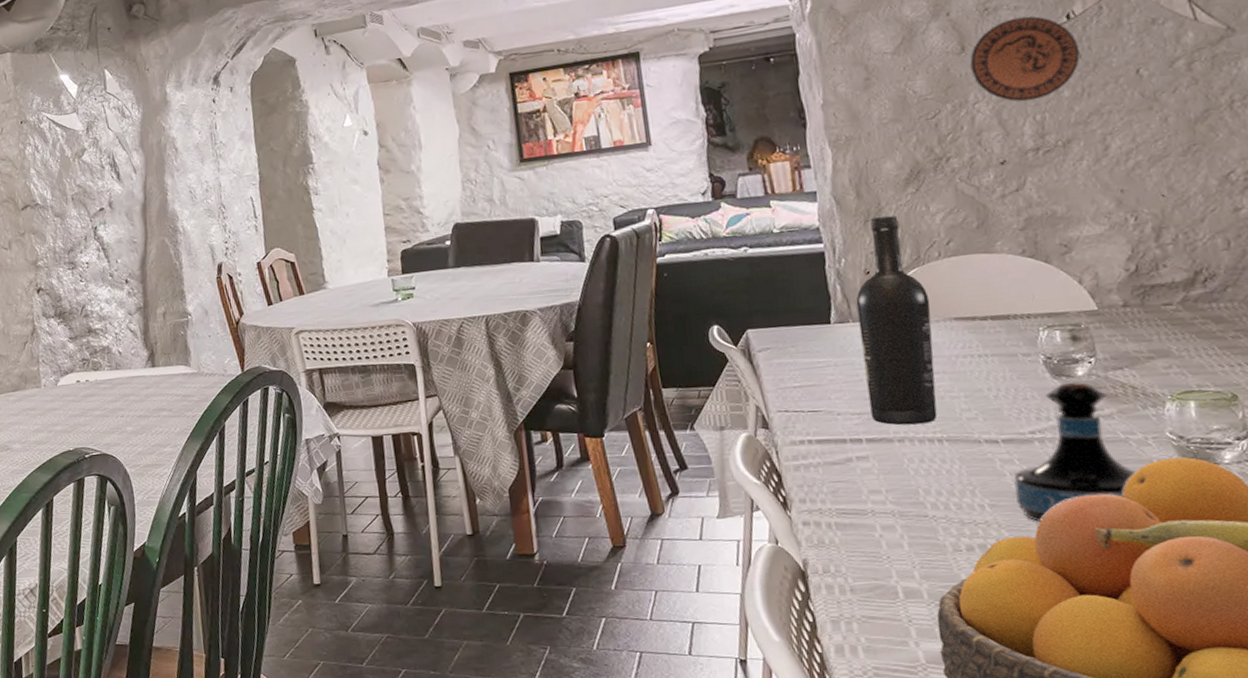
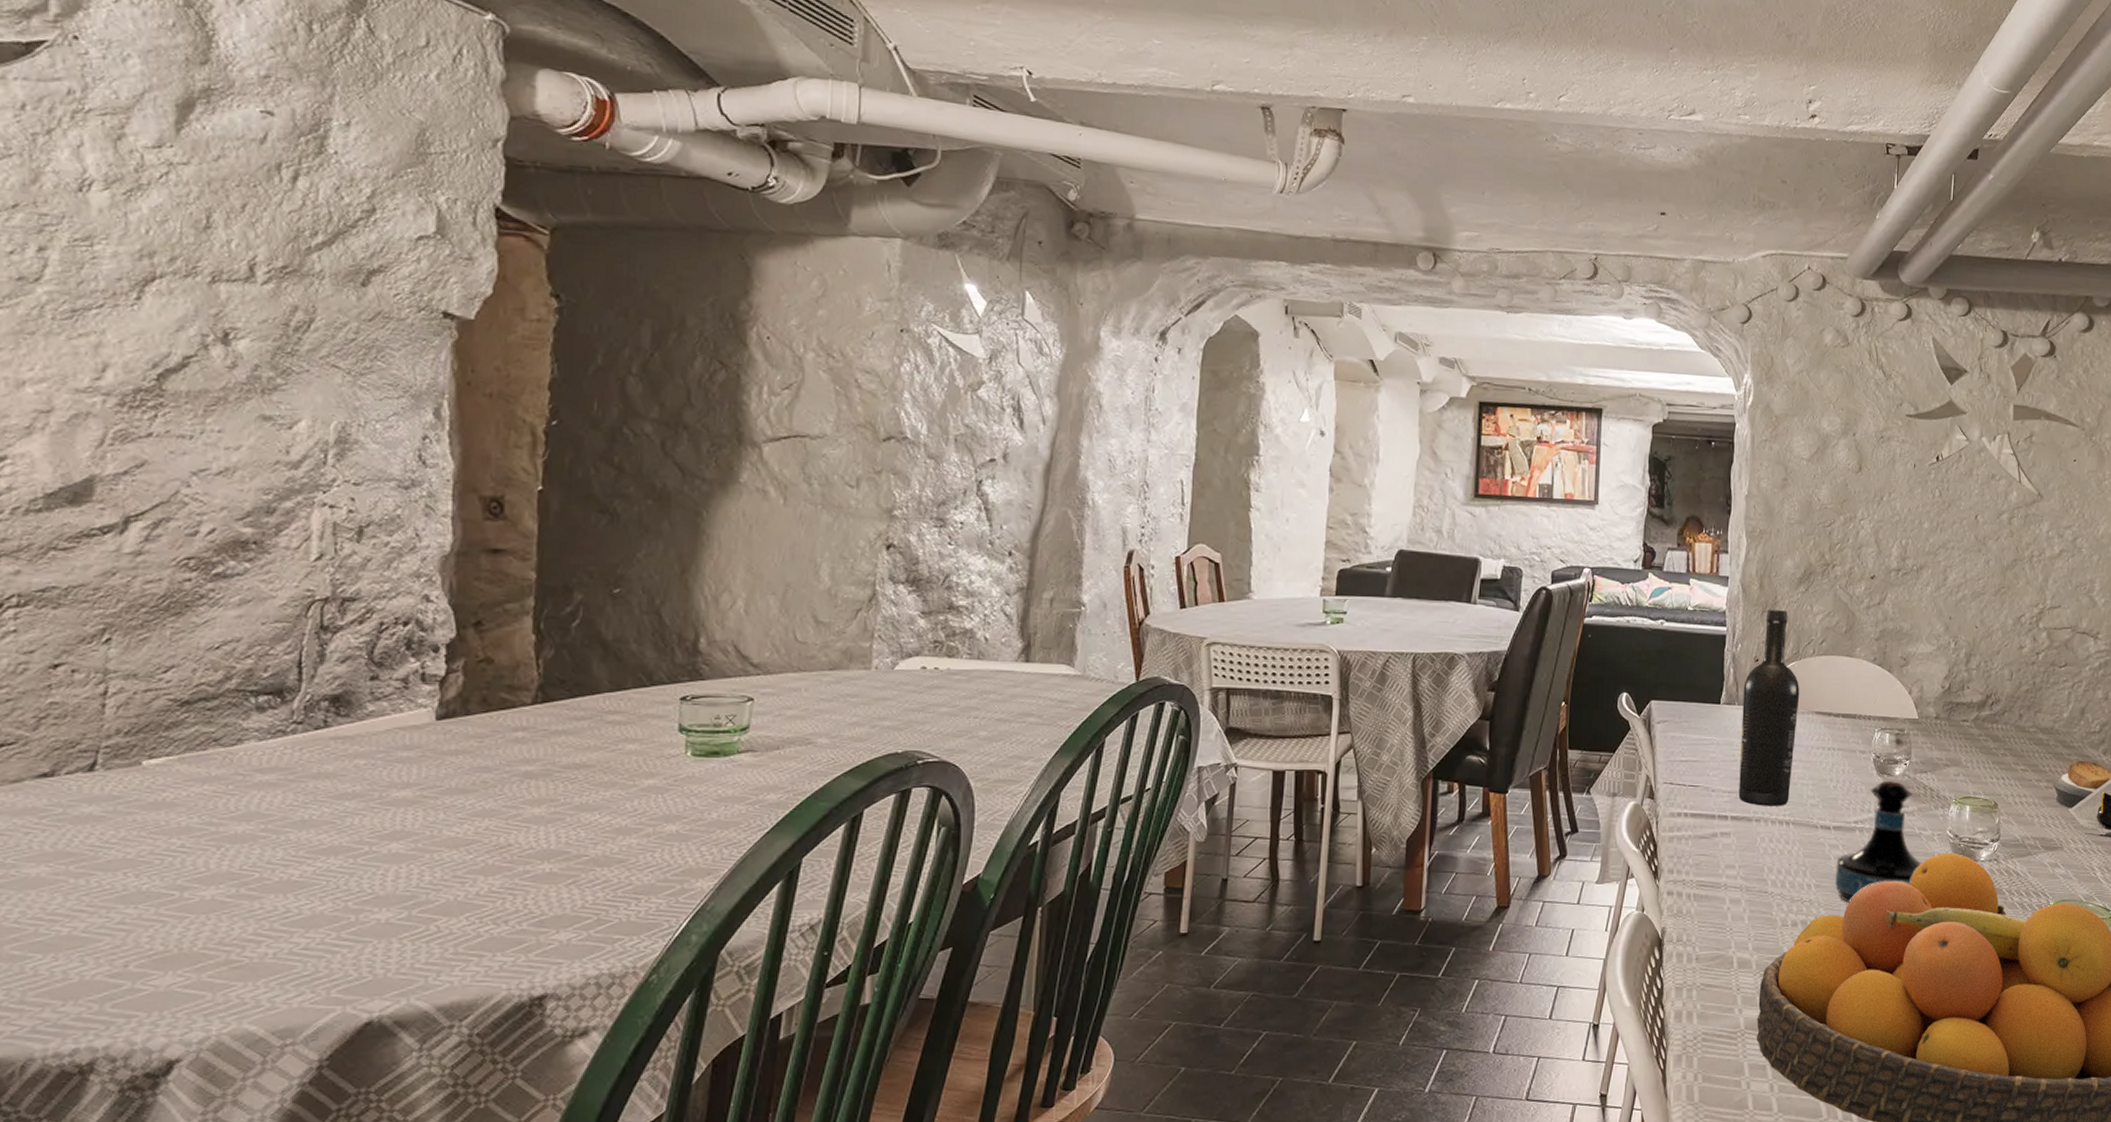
decorative plate: present [970,16,1080,102] -> none [1863,450,1941,526]

